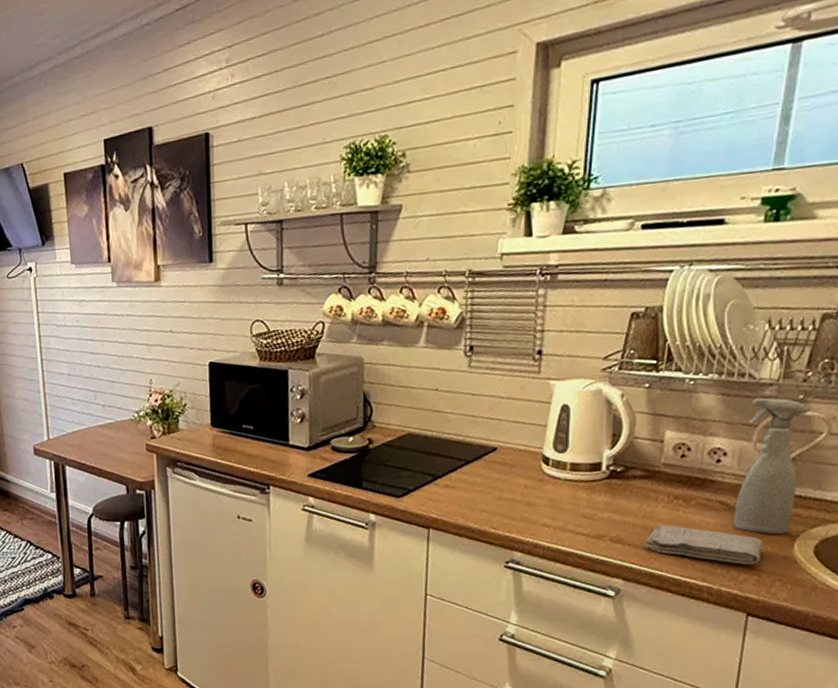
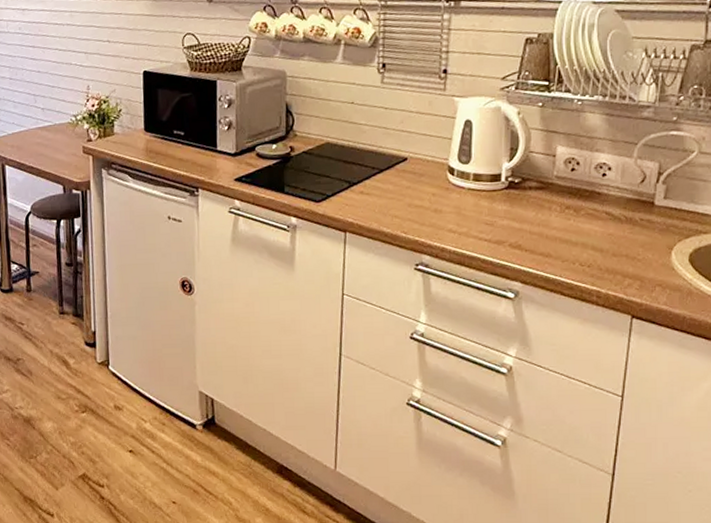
washcloth: present [645,525,764,565] -> none [540,233,646,271]
spray bottle: present [734,397,809,535] -> none [618,118,682,244]

